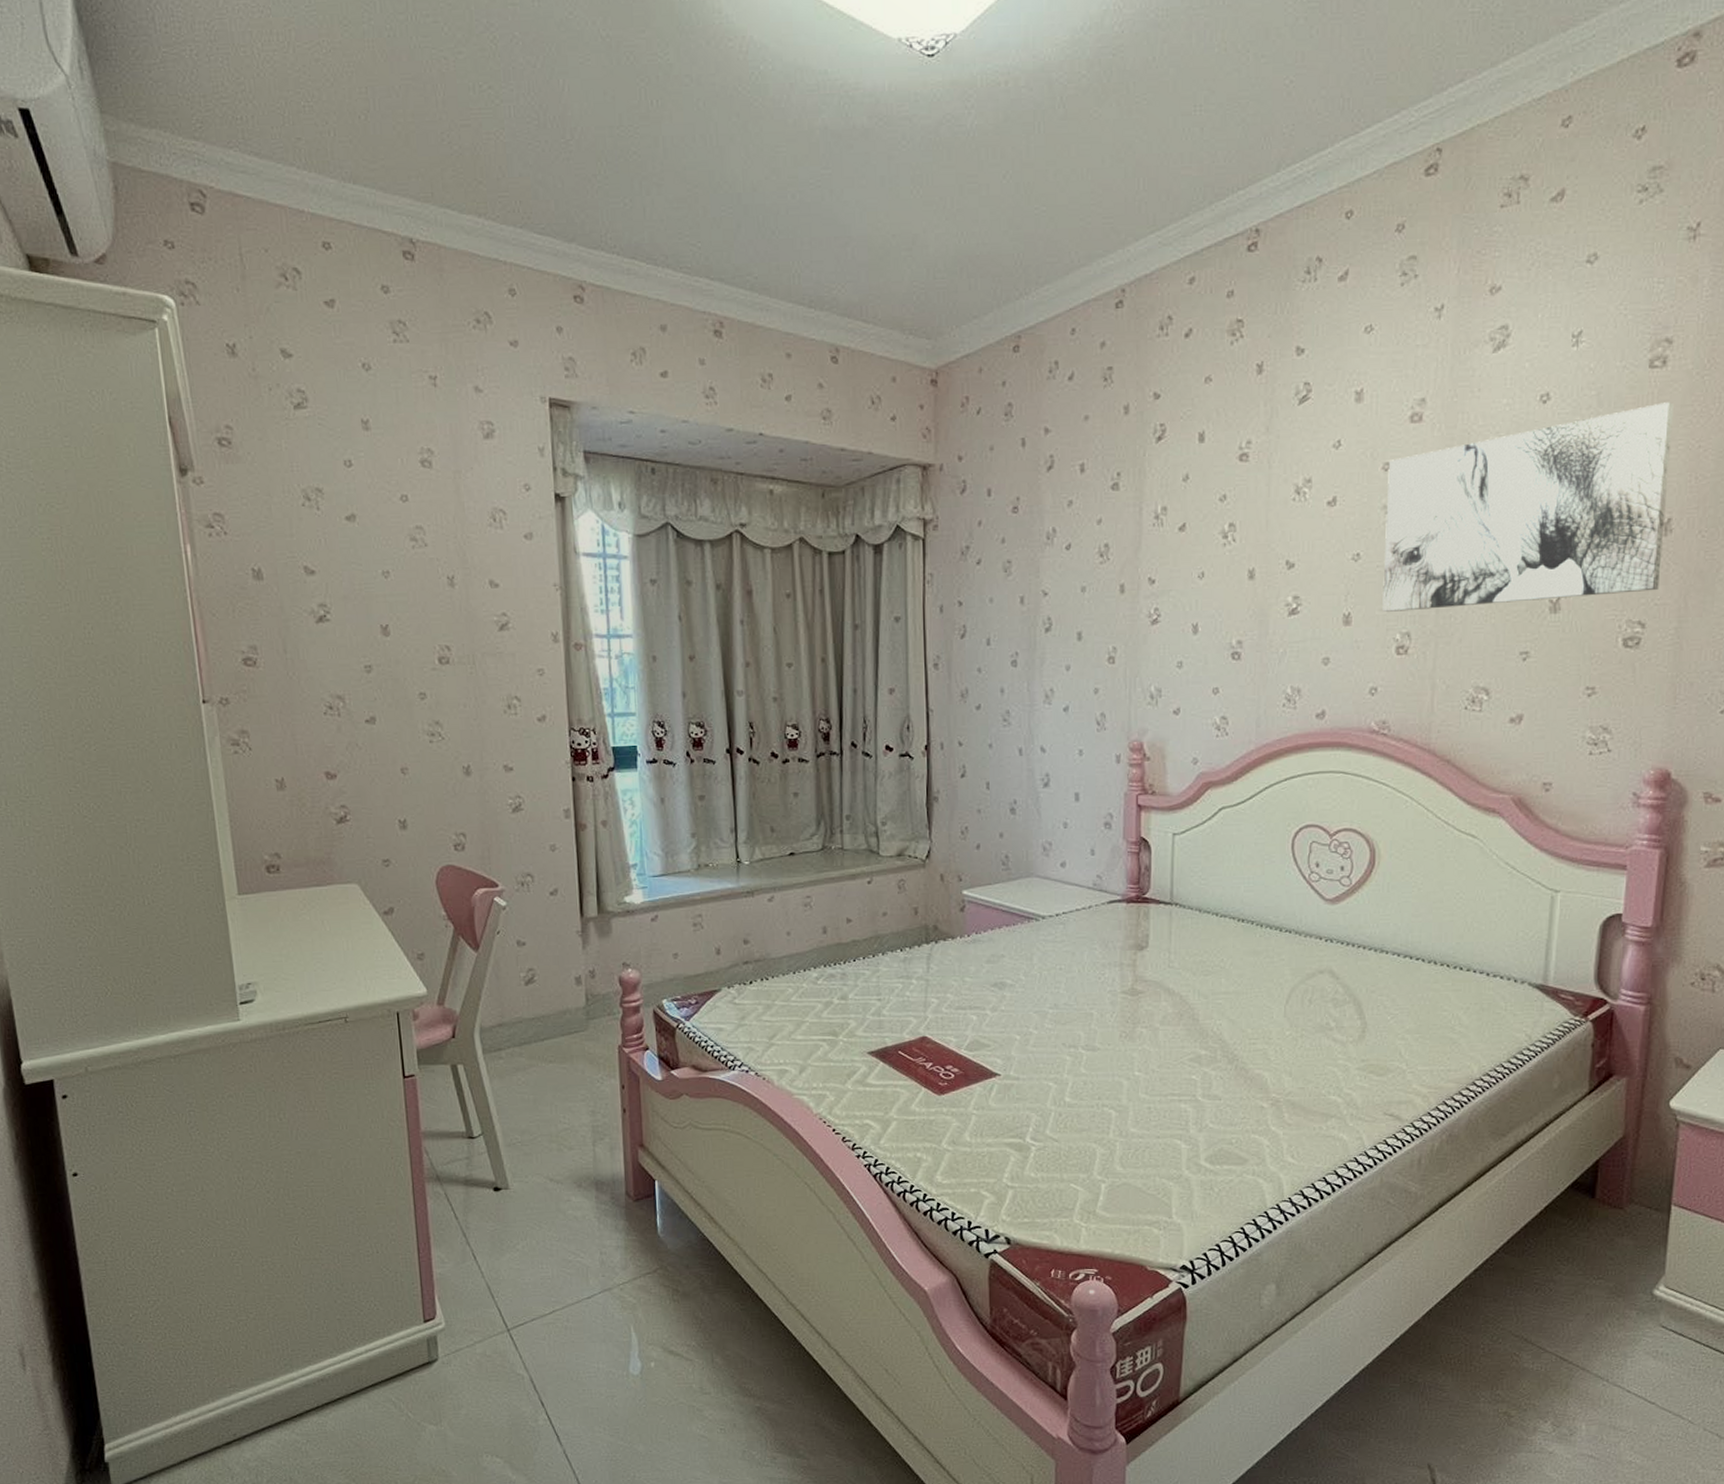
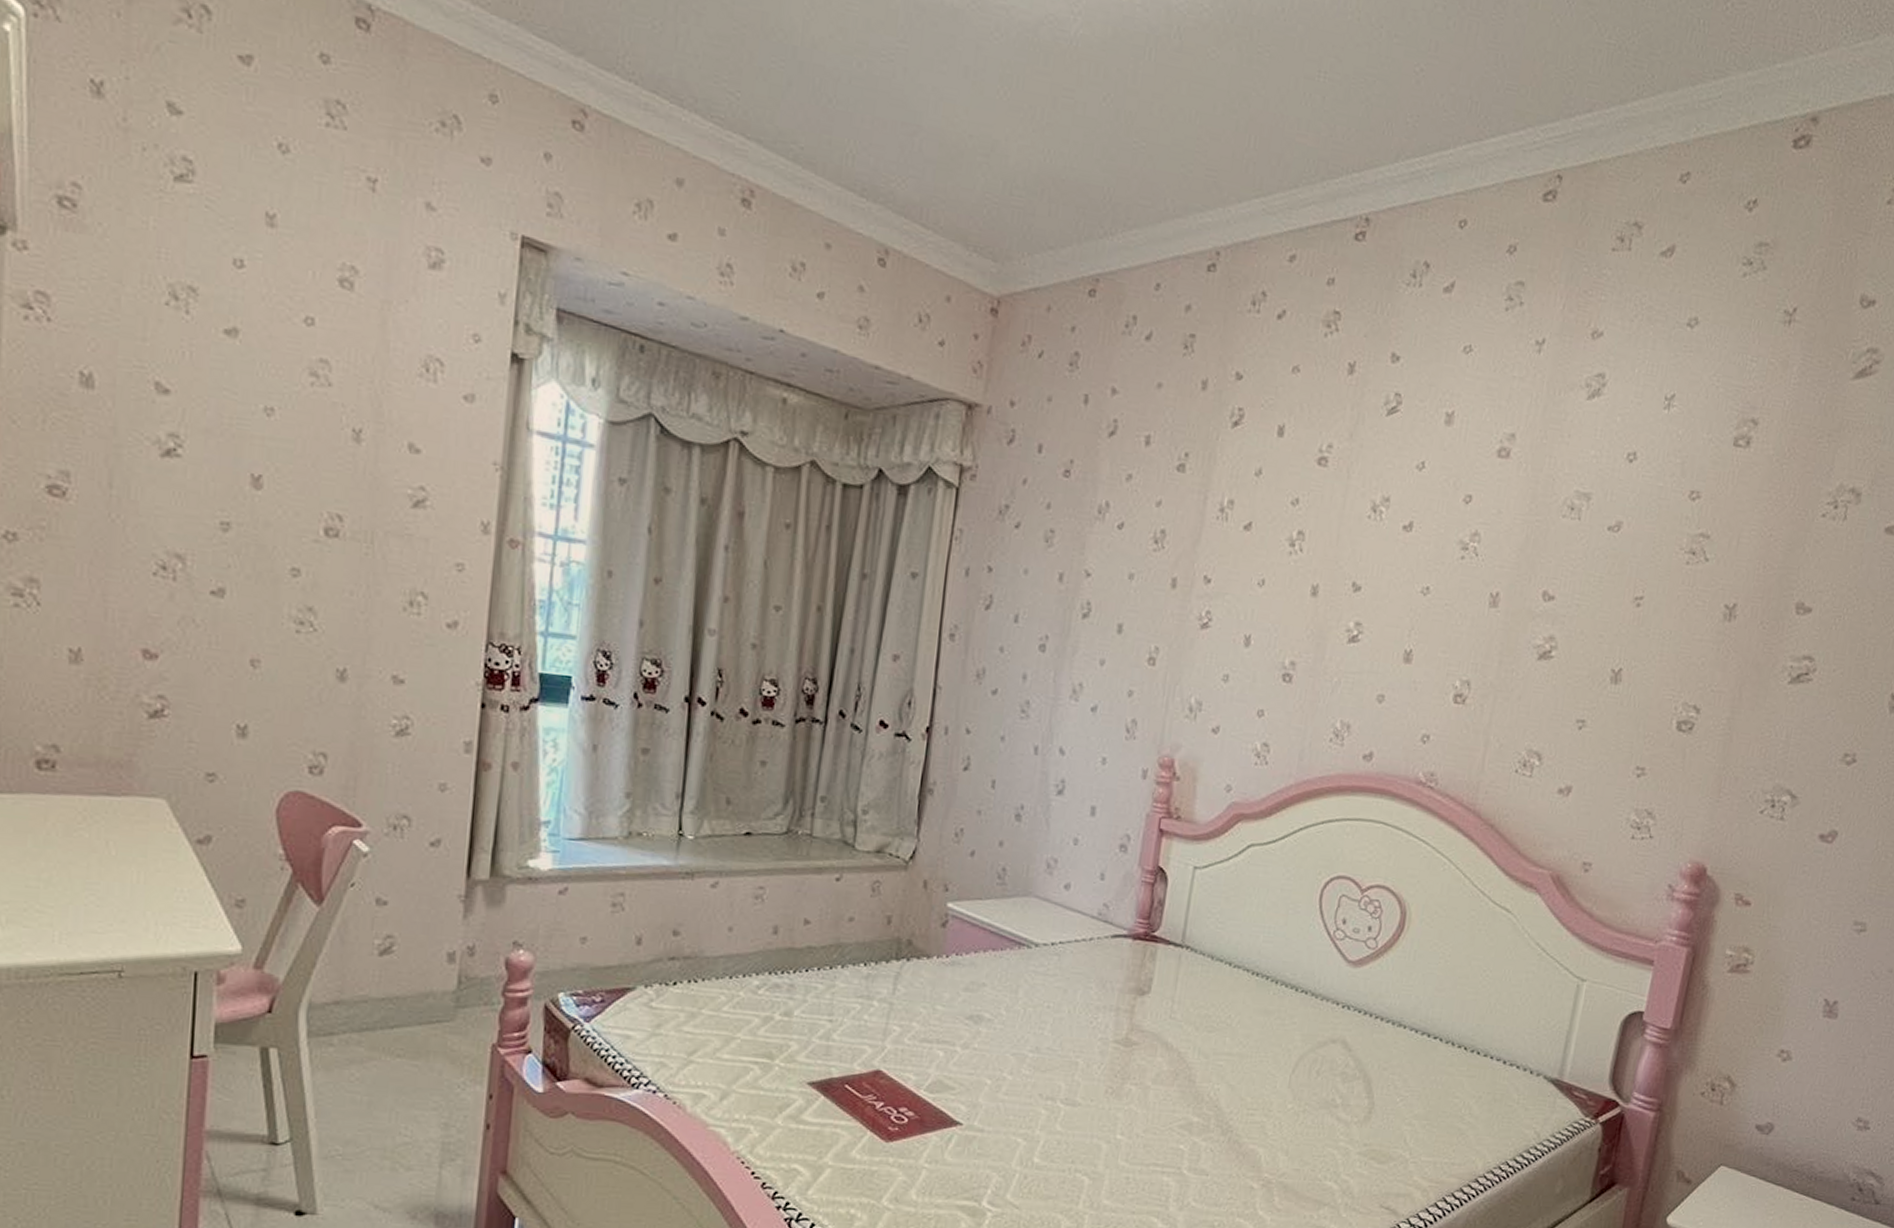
wall art: present [1382,402,1675,612] -> none [1445,483,1753,676]

